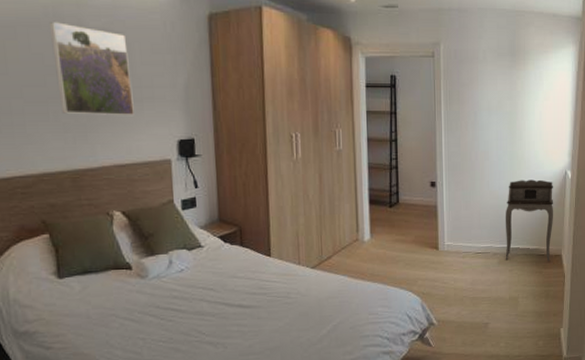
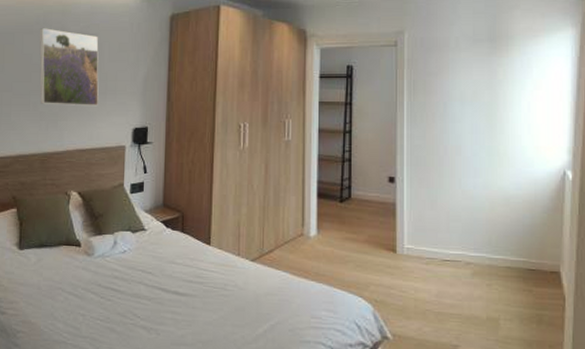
desk: present [505,179,554,261] -> none [481,179,549,278]

